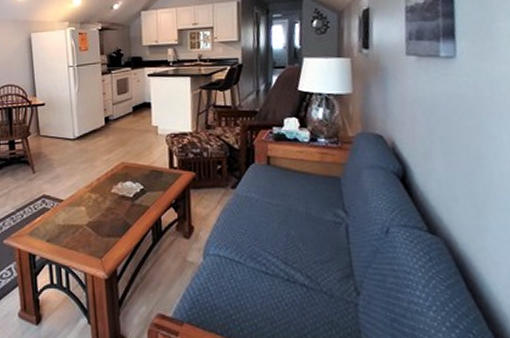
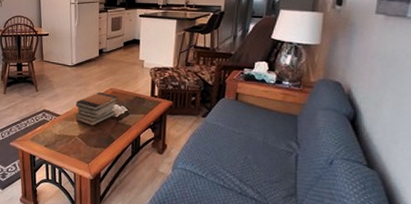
book stack: none [81,167,130,211] -> present [75,91,117,127]

